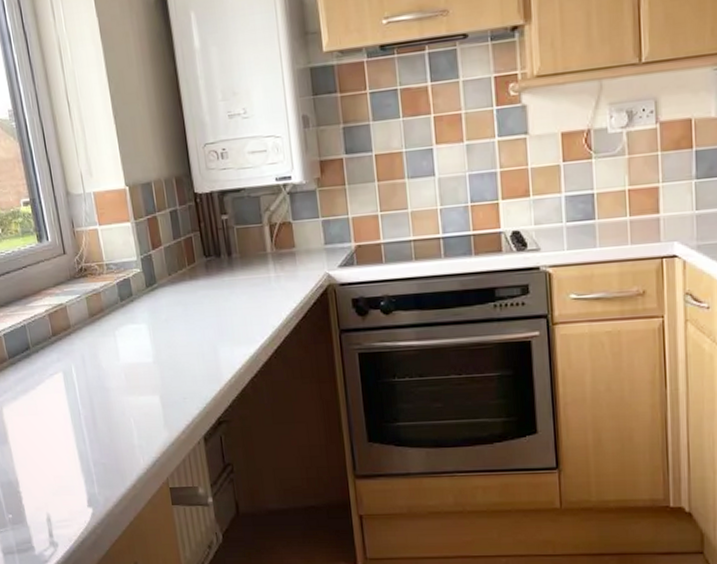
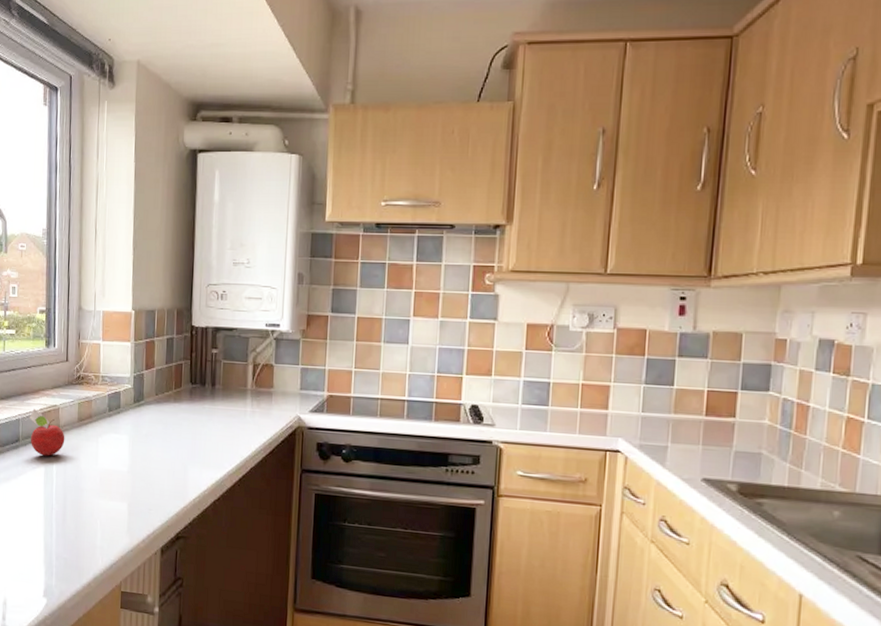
fruit: none [35,310,80,360] -> present [29,408,65,456]

